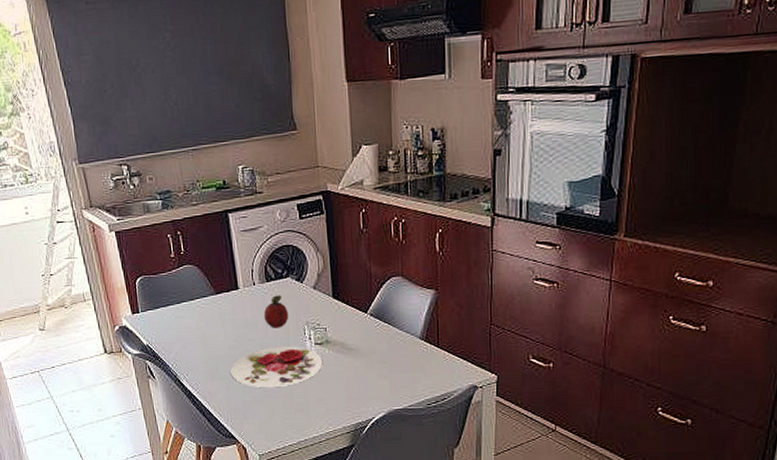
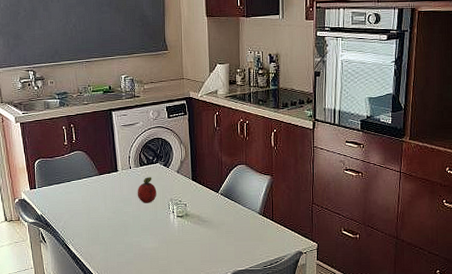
plate: present [230,346,323,388] -> none [108,218,183,252]

